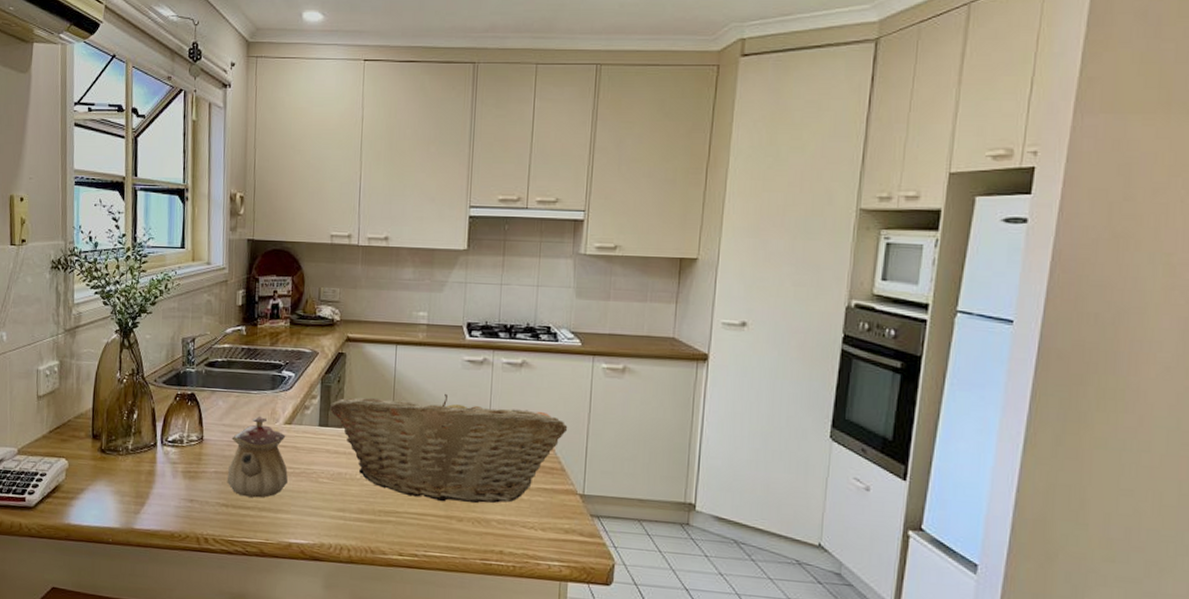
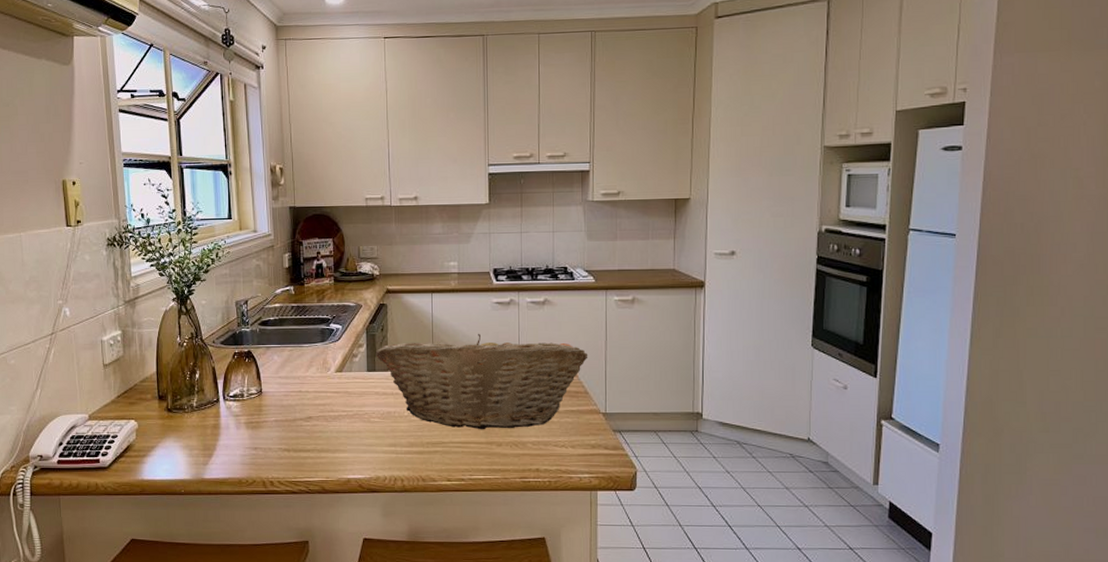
teapot: present [226,415,288,498] -> none [286,366,342,441]

